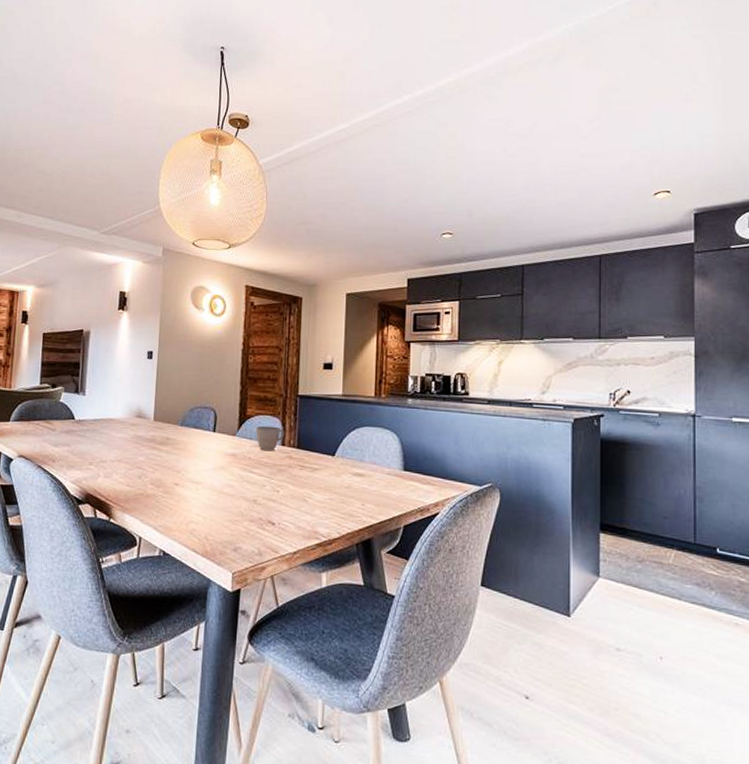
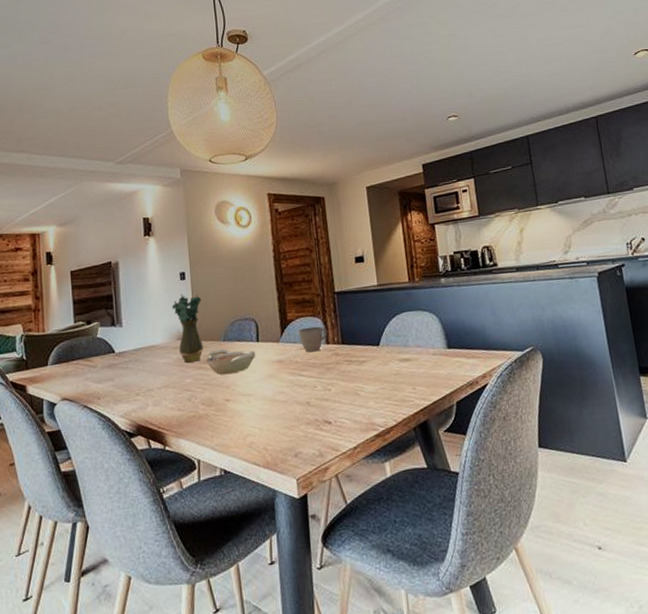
vase: none [135,372,166,441] -> present [172,294,204,363]
bowl: none [162,433,211,459] -> present [207,349,256,375]

